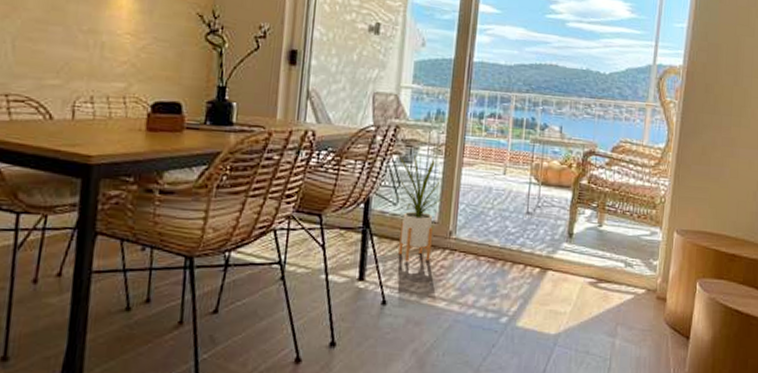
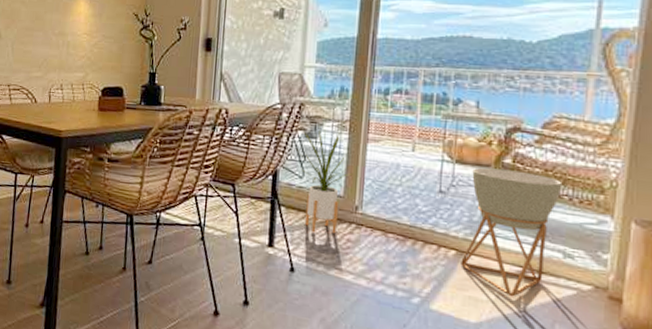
planter: none [543,188,626,306] -> present [461,167,563,297]

